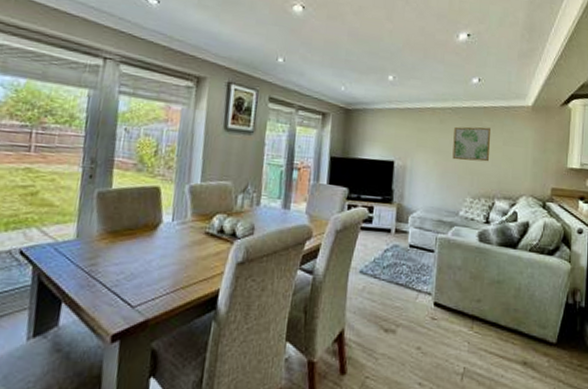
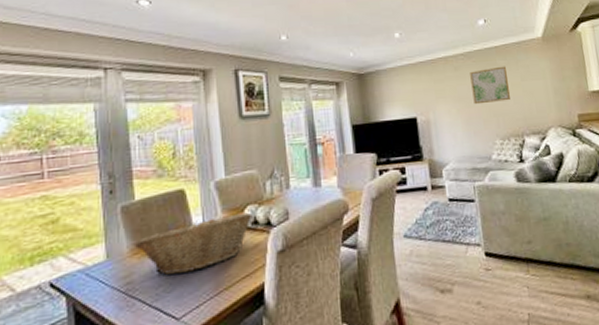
fruit basket: none [105,219,220,266] -> present [135,212,253,275]

